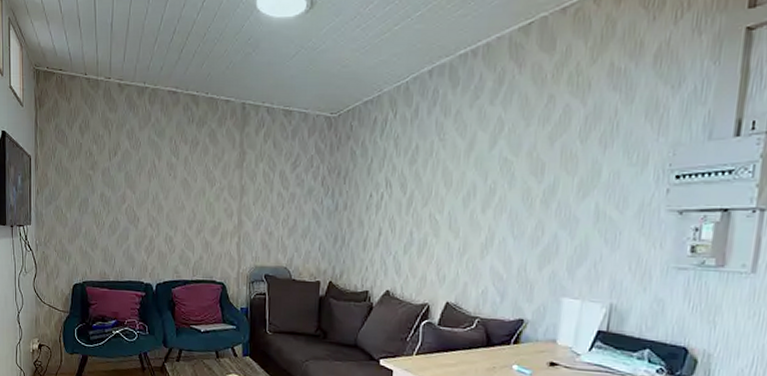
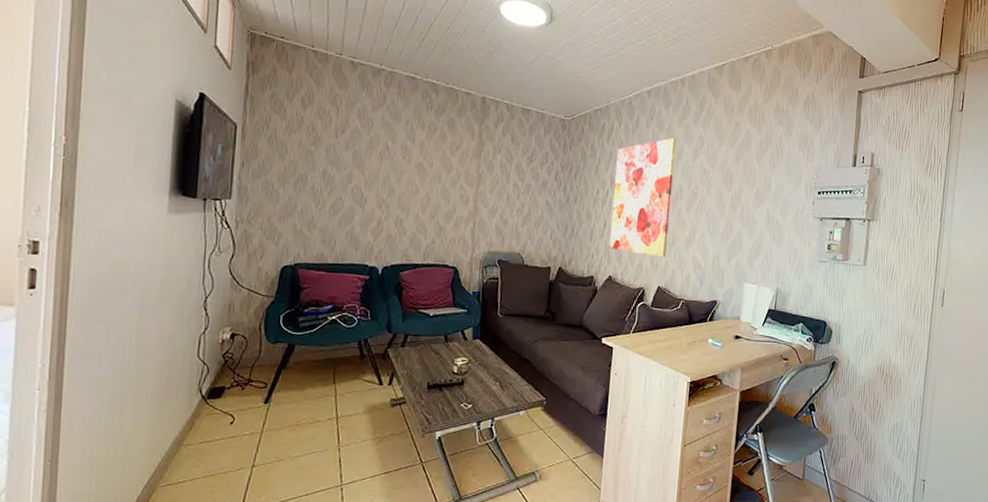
wall art: none [385,124,467,269] -> present [608,138,676,258]

